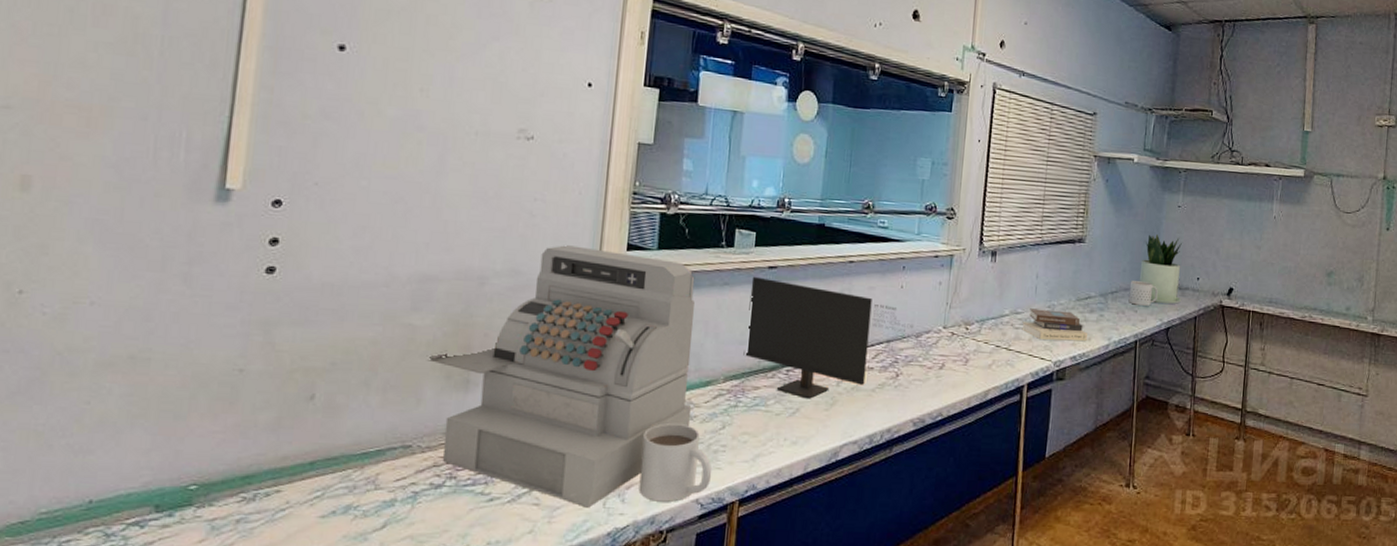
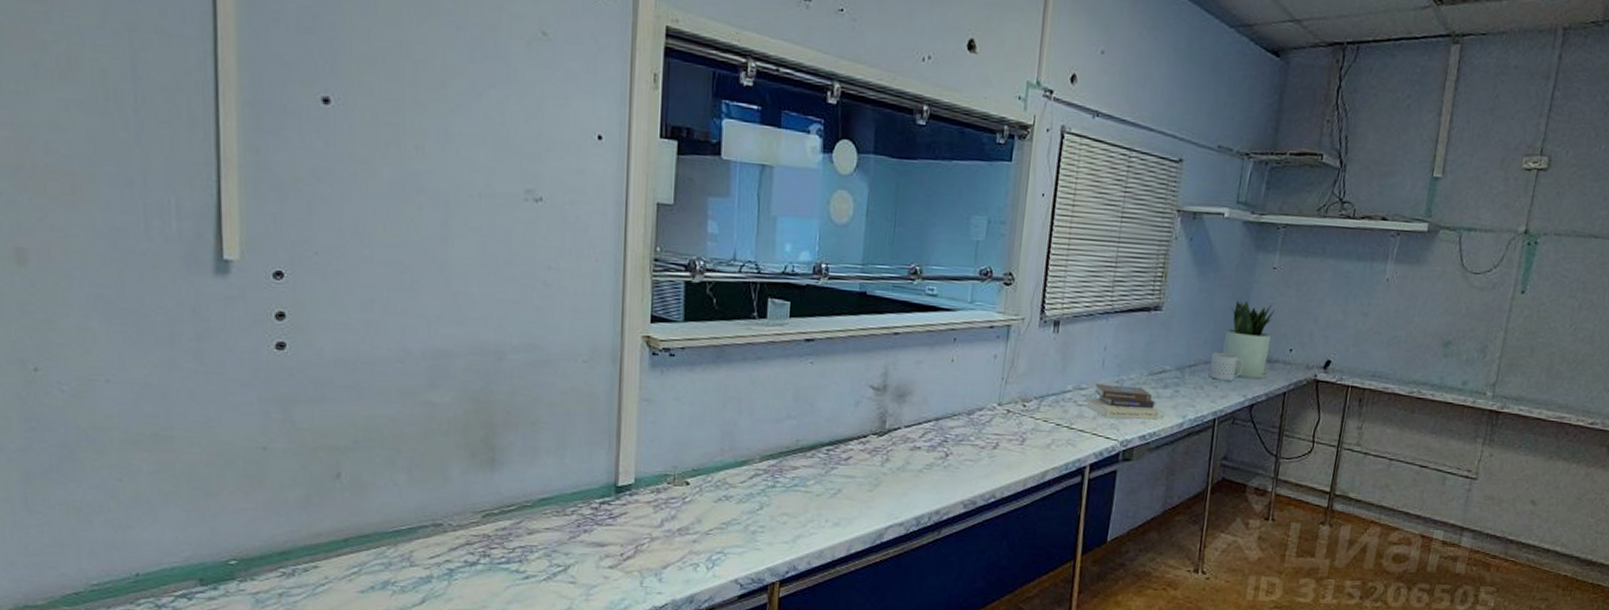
cash register: present [426,245,695,508] -> none [449,317,727,587]
mug: present [638,423,712,502] -> none [676,504,751,582]
computer monitor: present [743,276,914,399] -> none [780,350,965,480]

